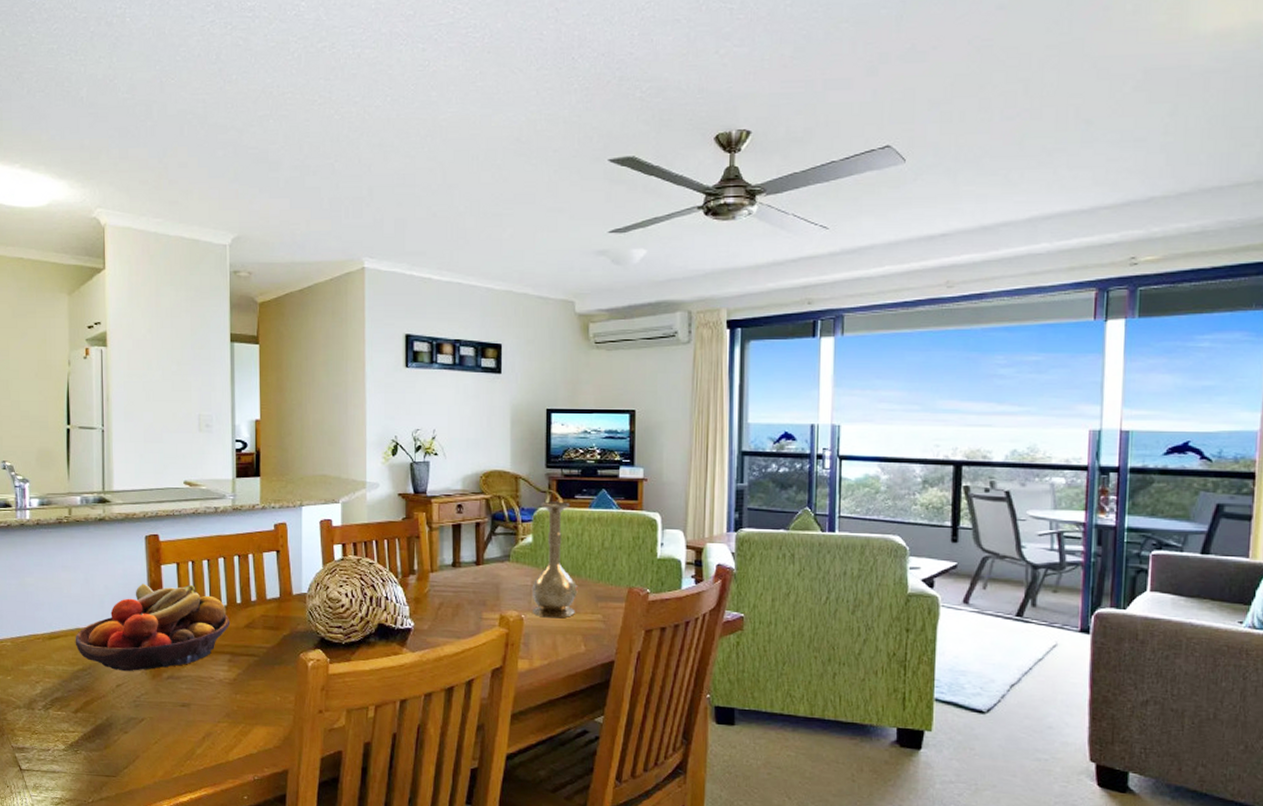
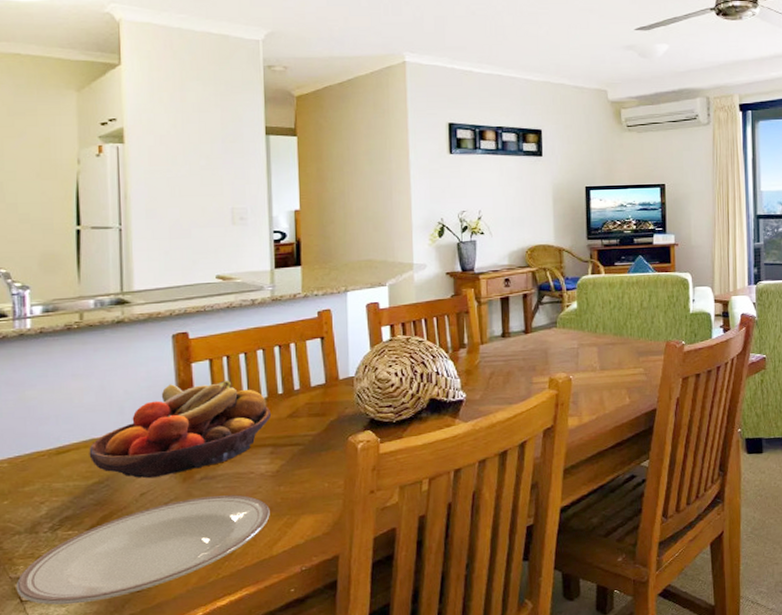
plate: none [16,695,227,780] -> present [16,495,270,605]
vase: present [532,501,578,618] -> none [578,269,621,376]

